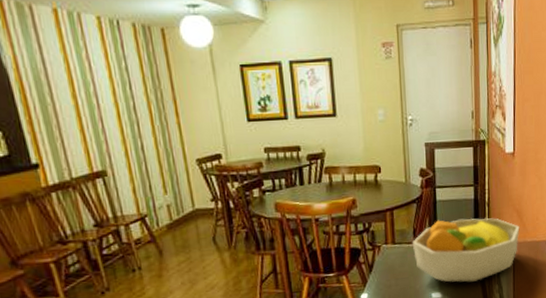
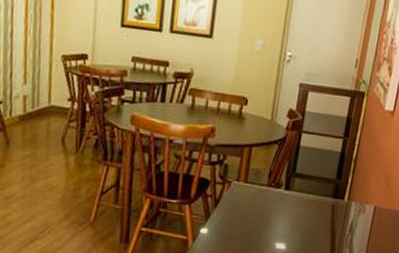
fruit bowl: present [412,217,520,283] -> none [265,167,385,241]

